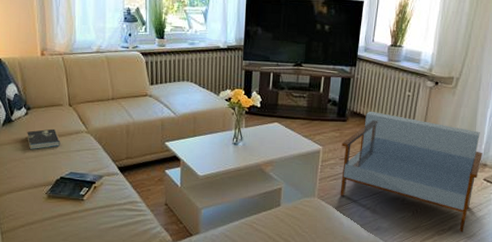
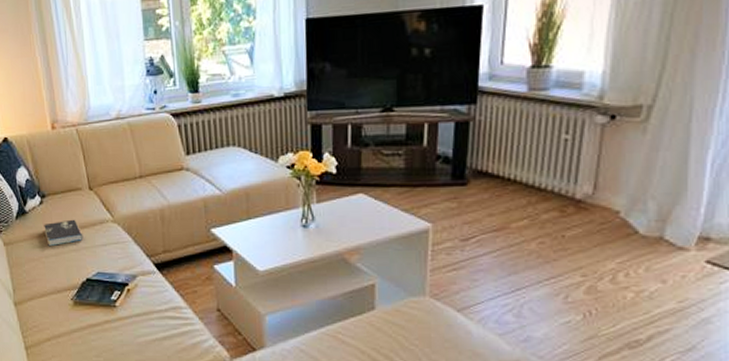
loveseat: present [340,111,483,232] -> none [461,167,702,344]

